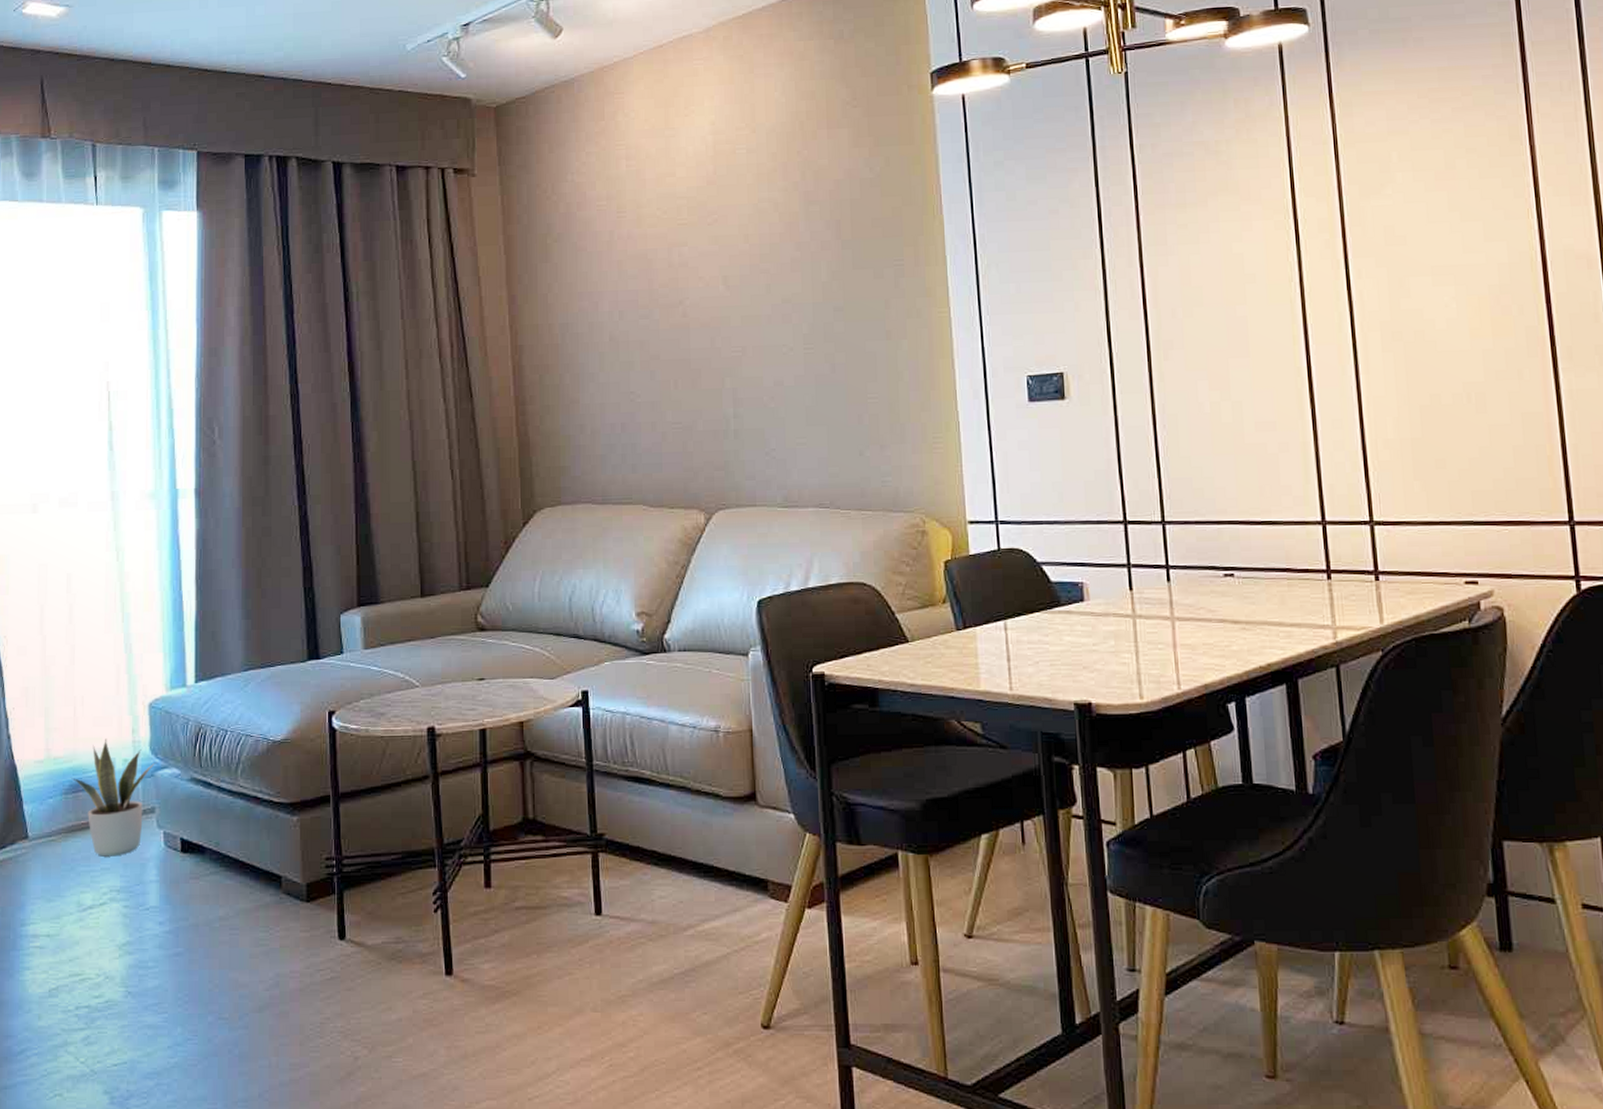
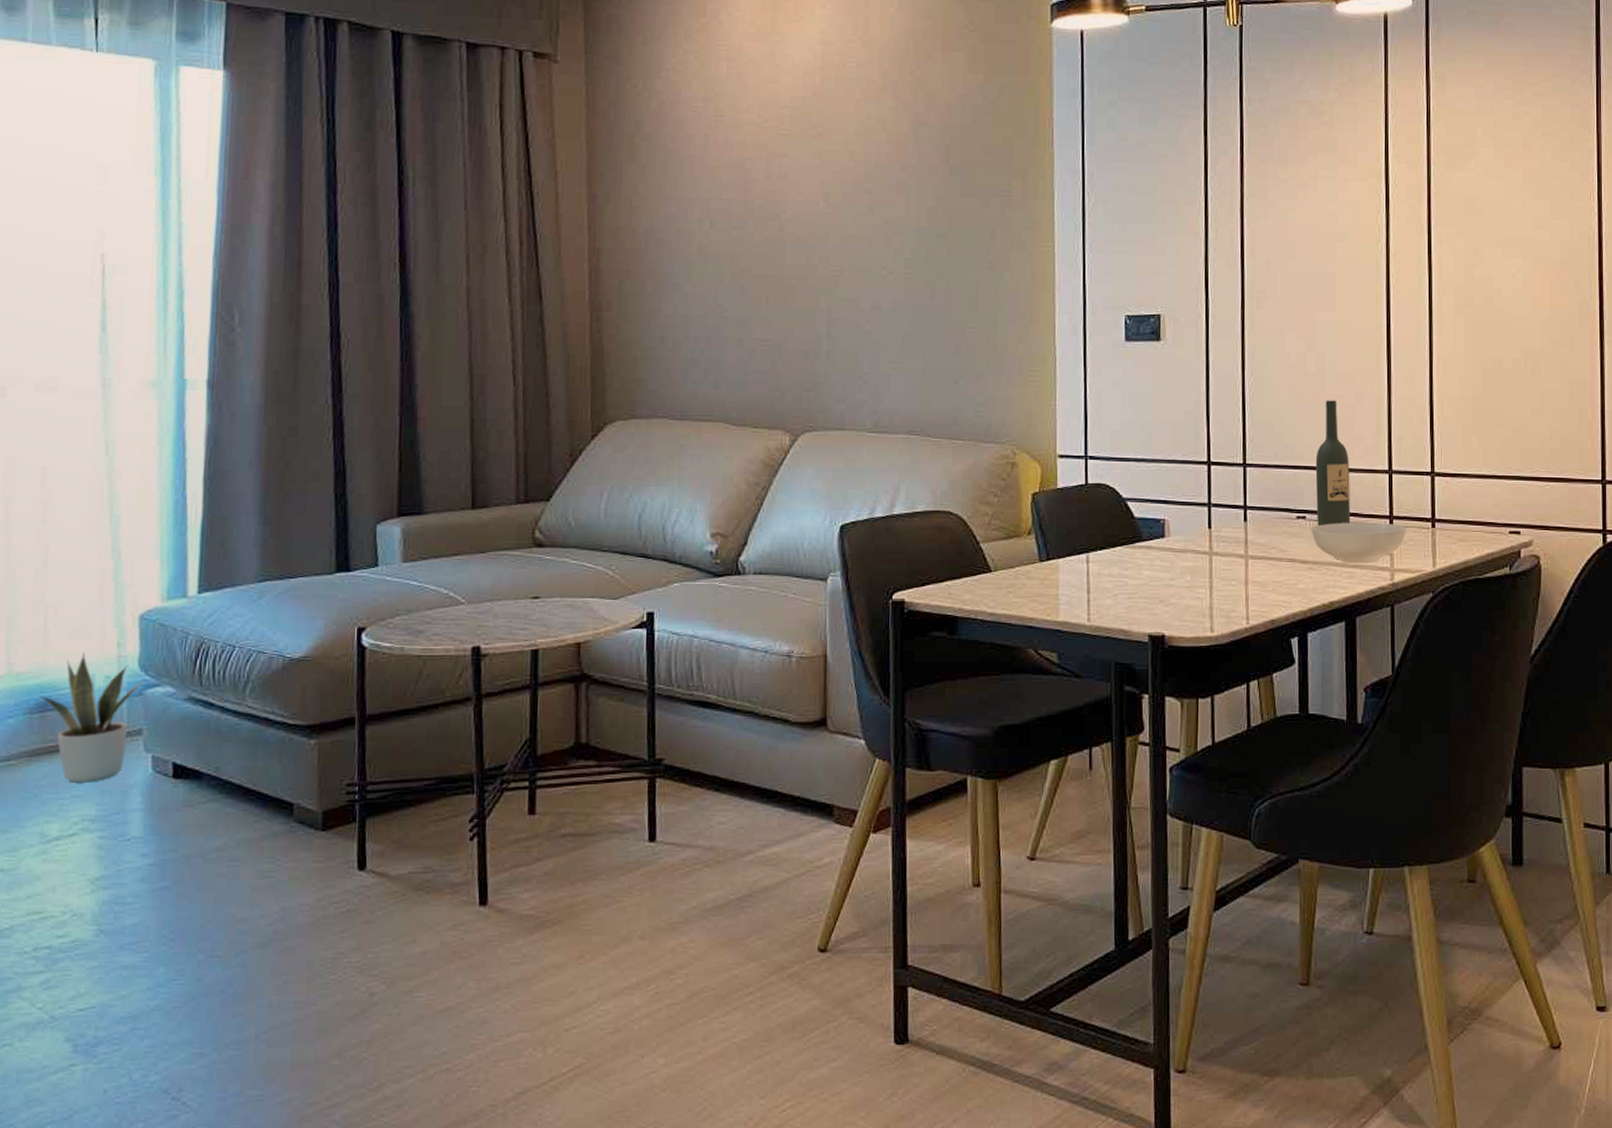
wine bottle: none [1239,450,1284,584] -> present [1315,400,1351,527]
bowl: none [1240,577,1347,623] -> present [1311,522,1407,564]

